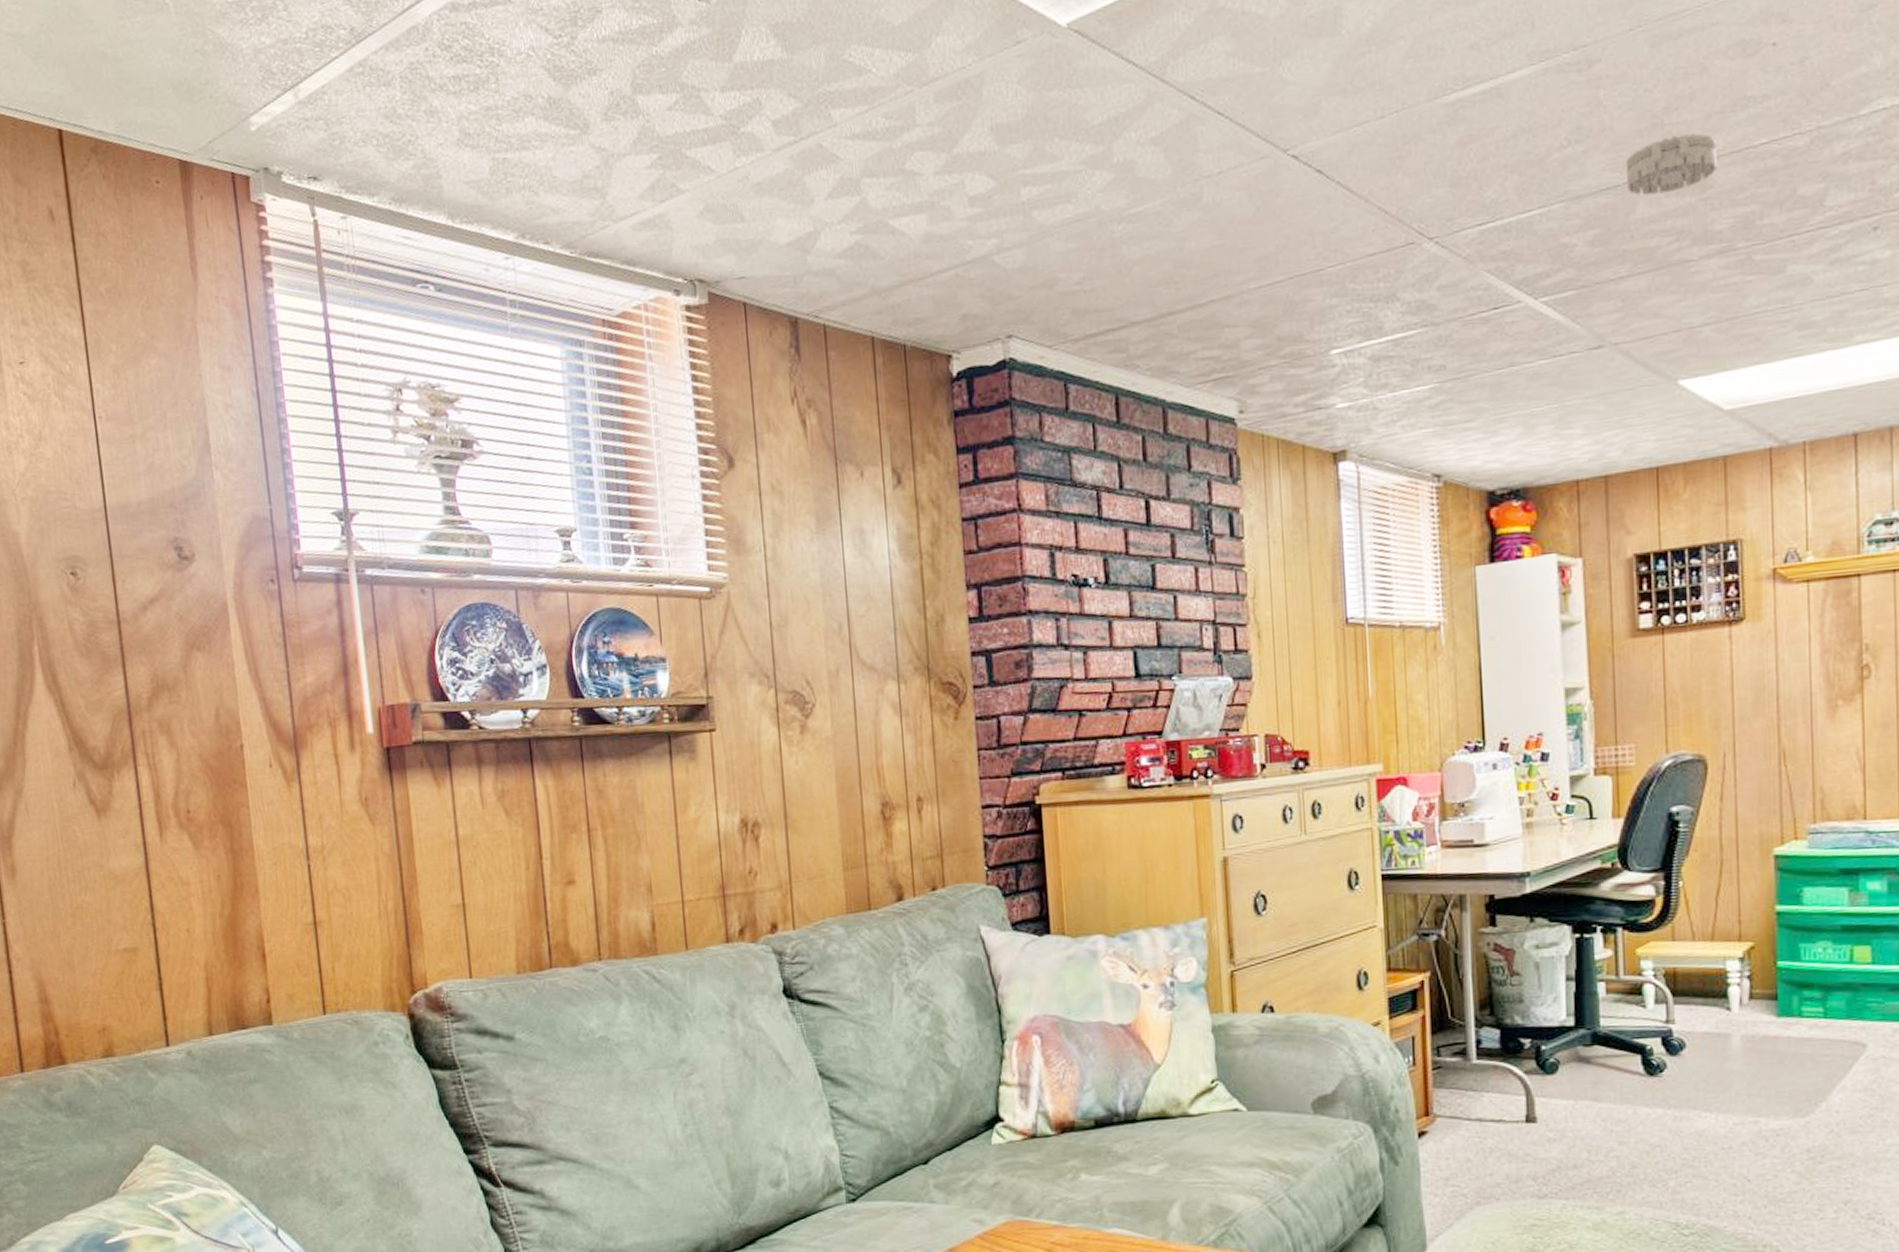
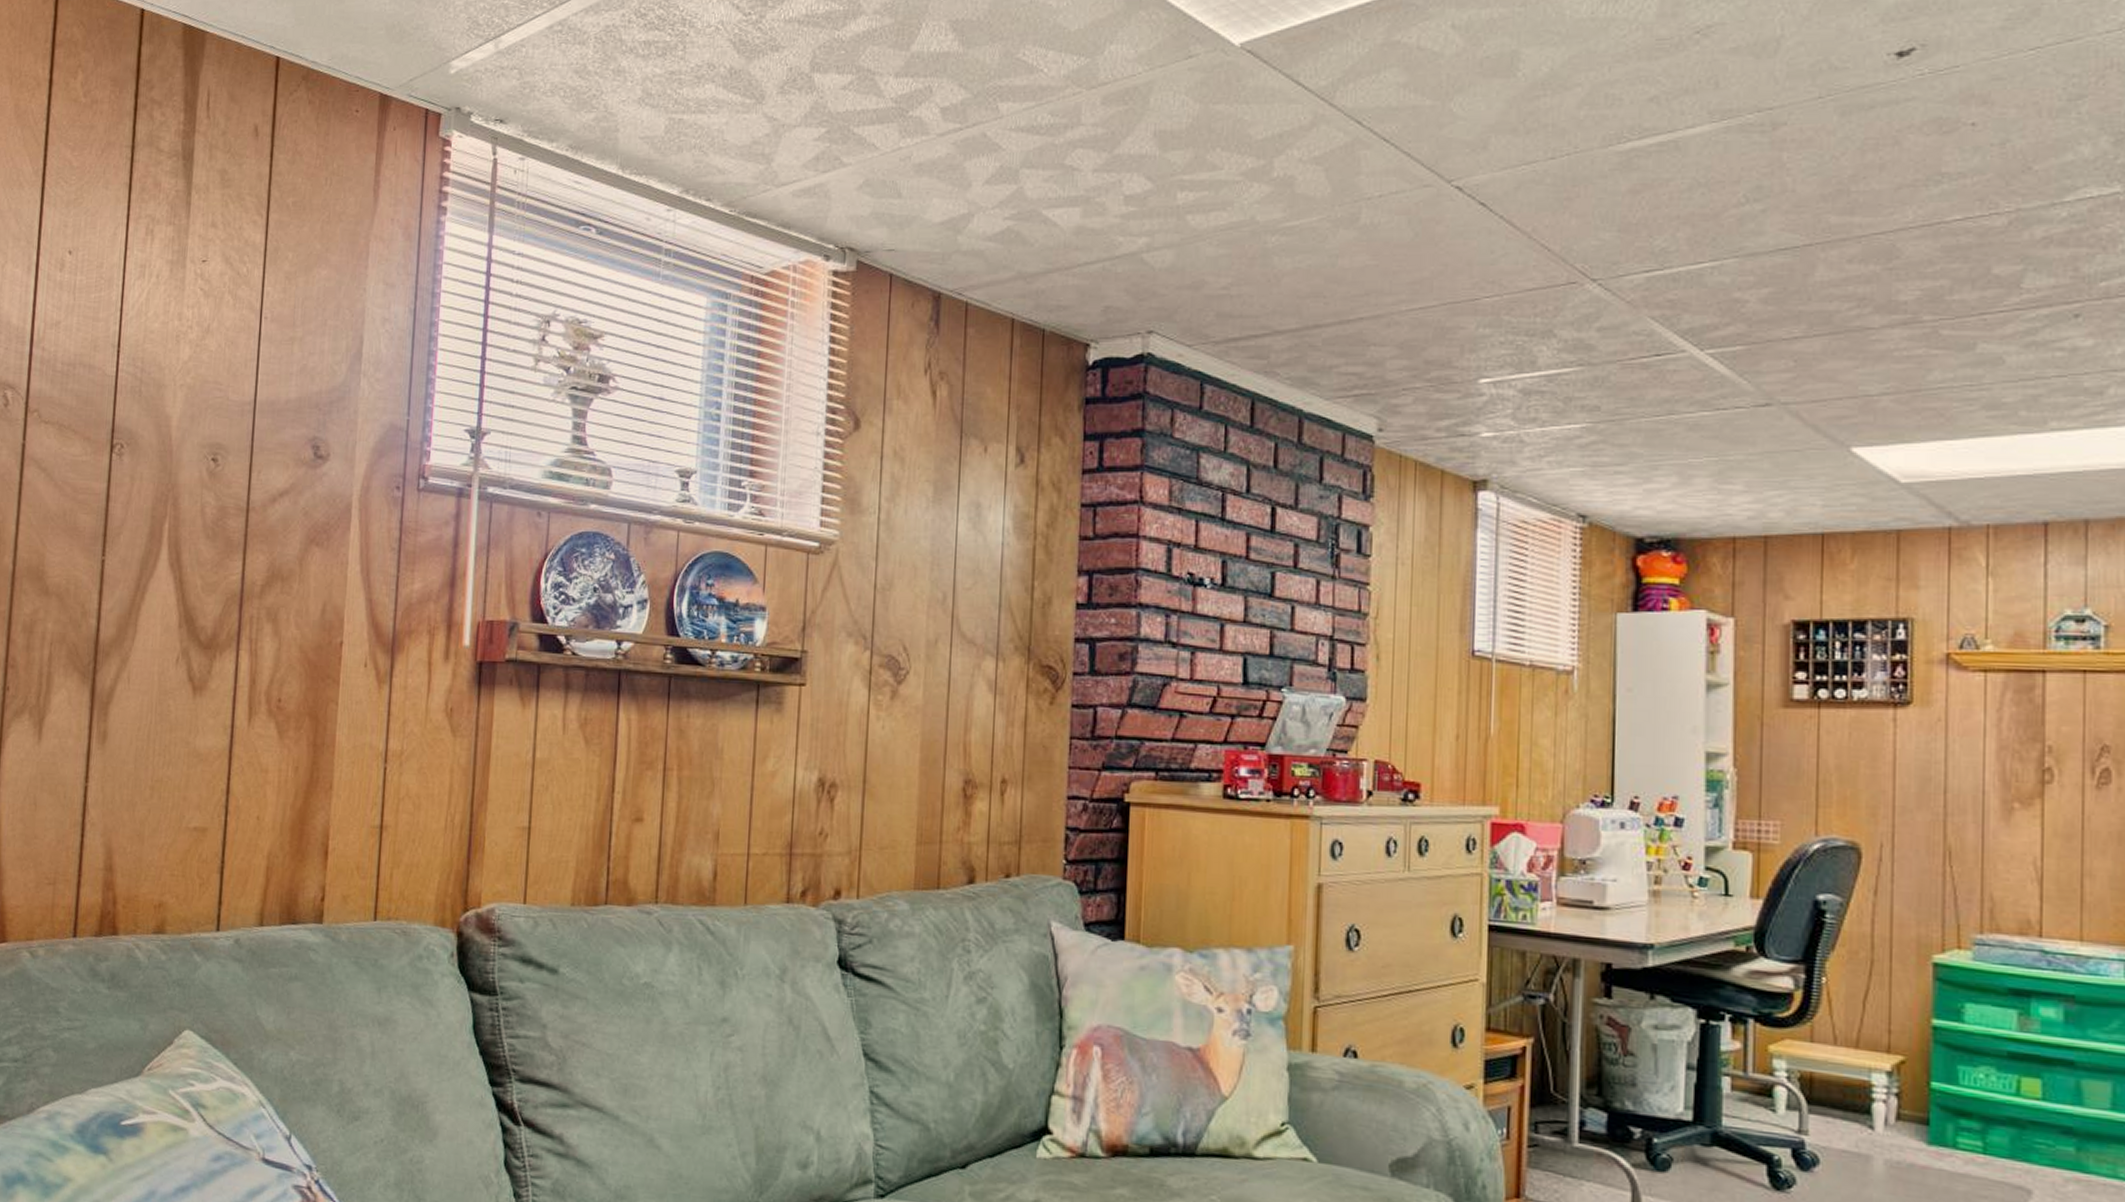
smoke detector: present [1625,133,1717,196] -> none [1806,204,1905,260]

